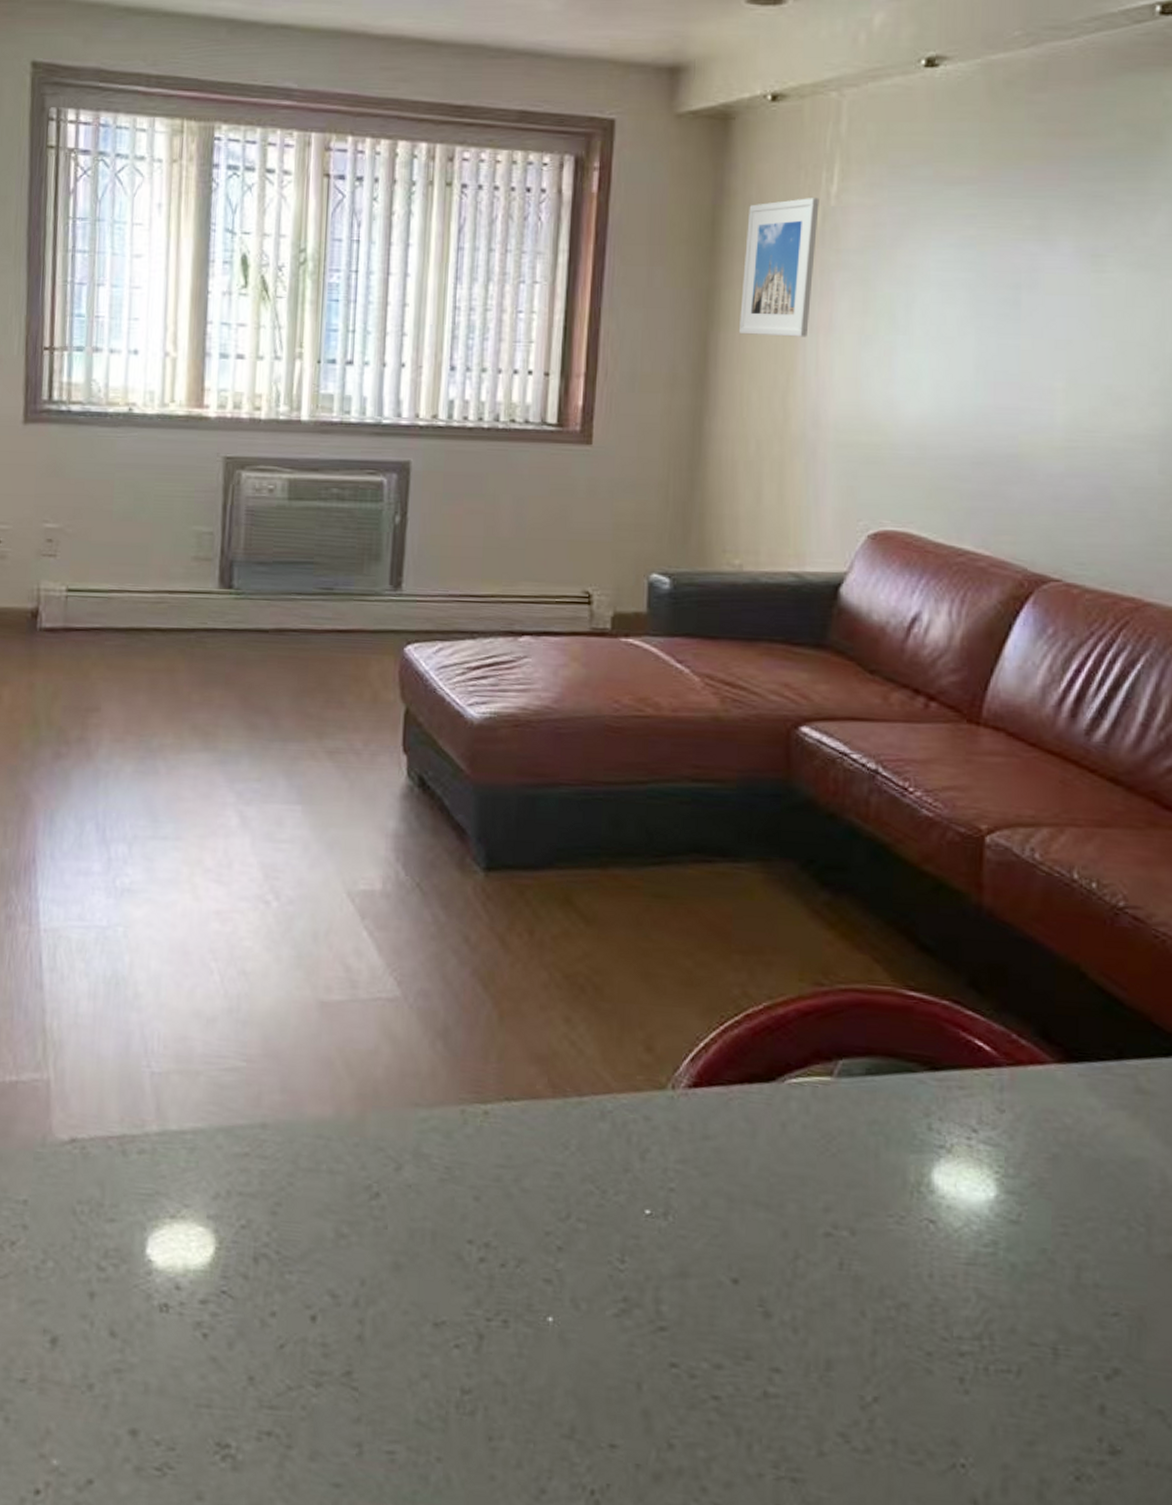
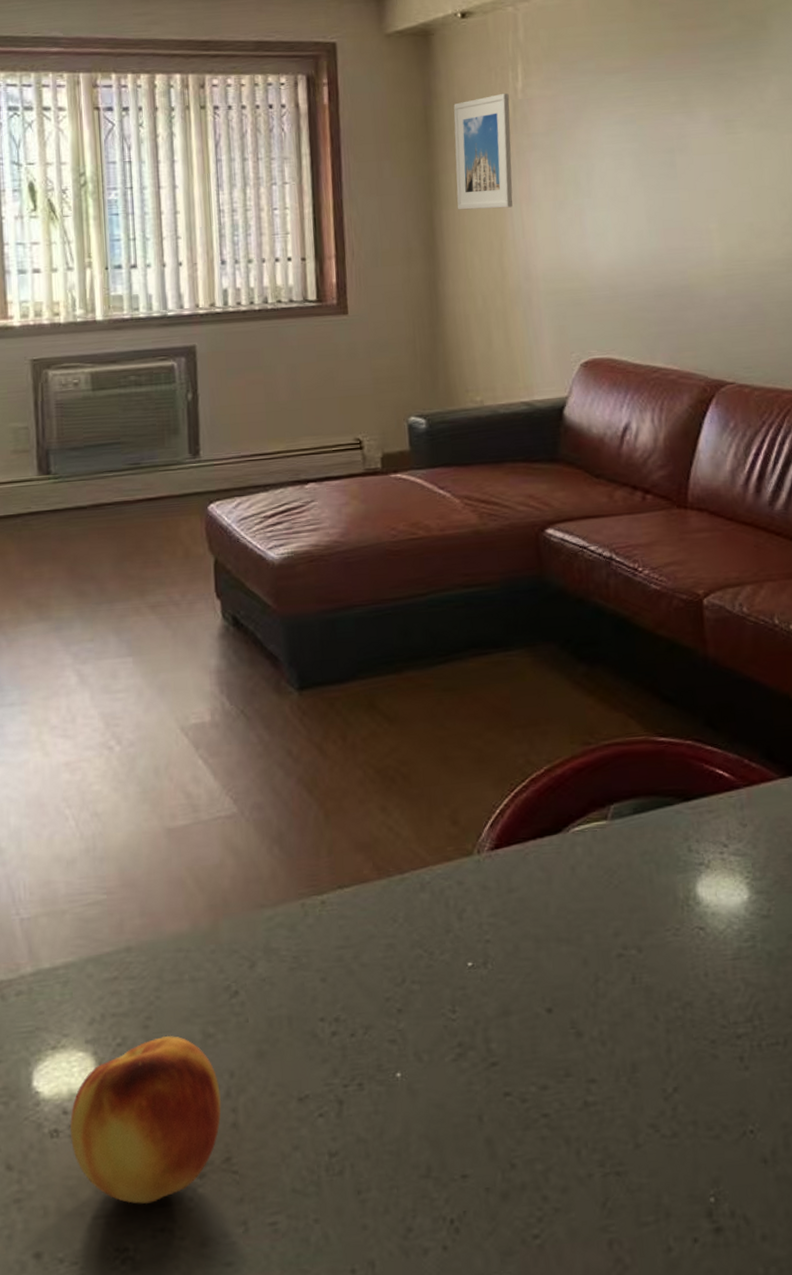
fruit: none [181,1226,349,1403] -> present [70,1035,222,1204]

